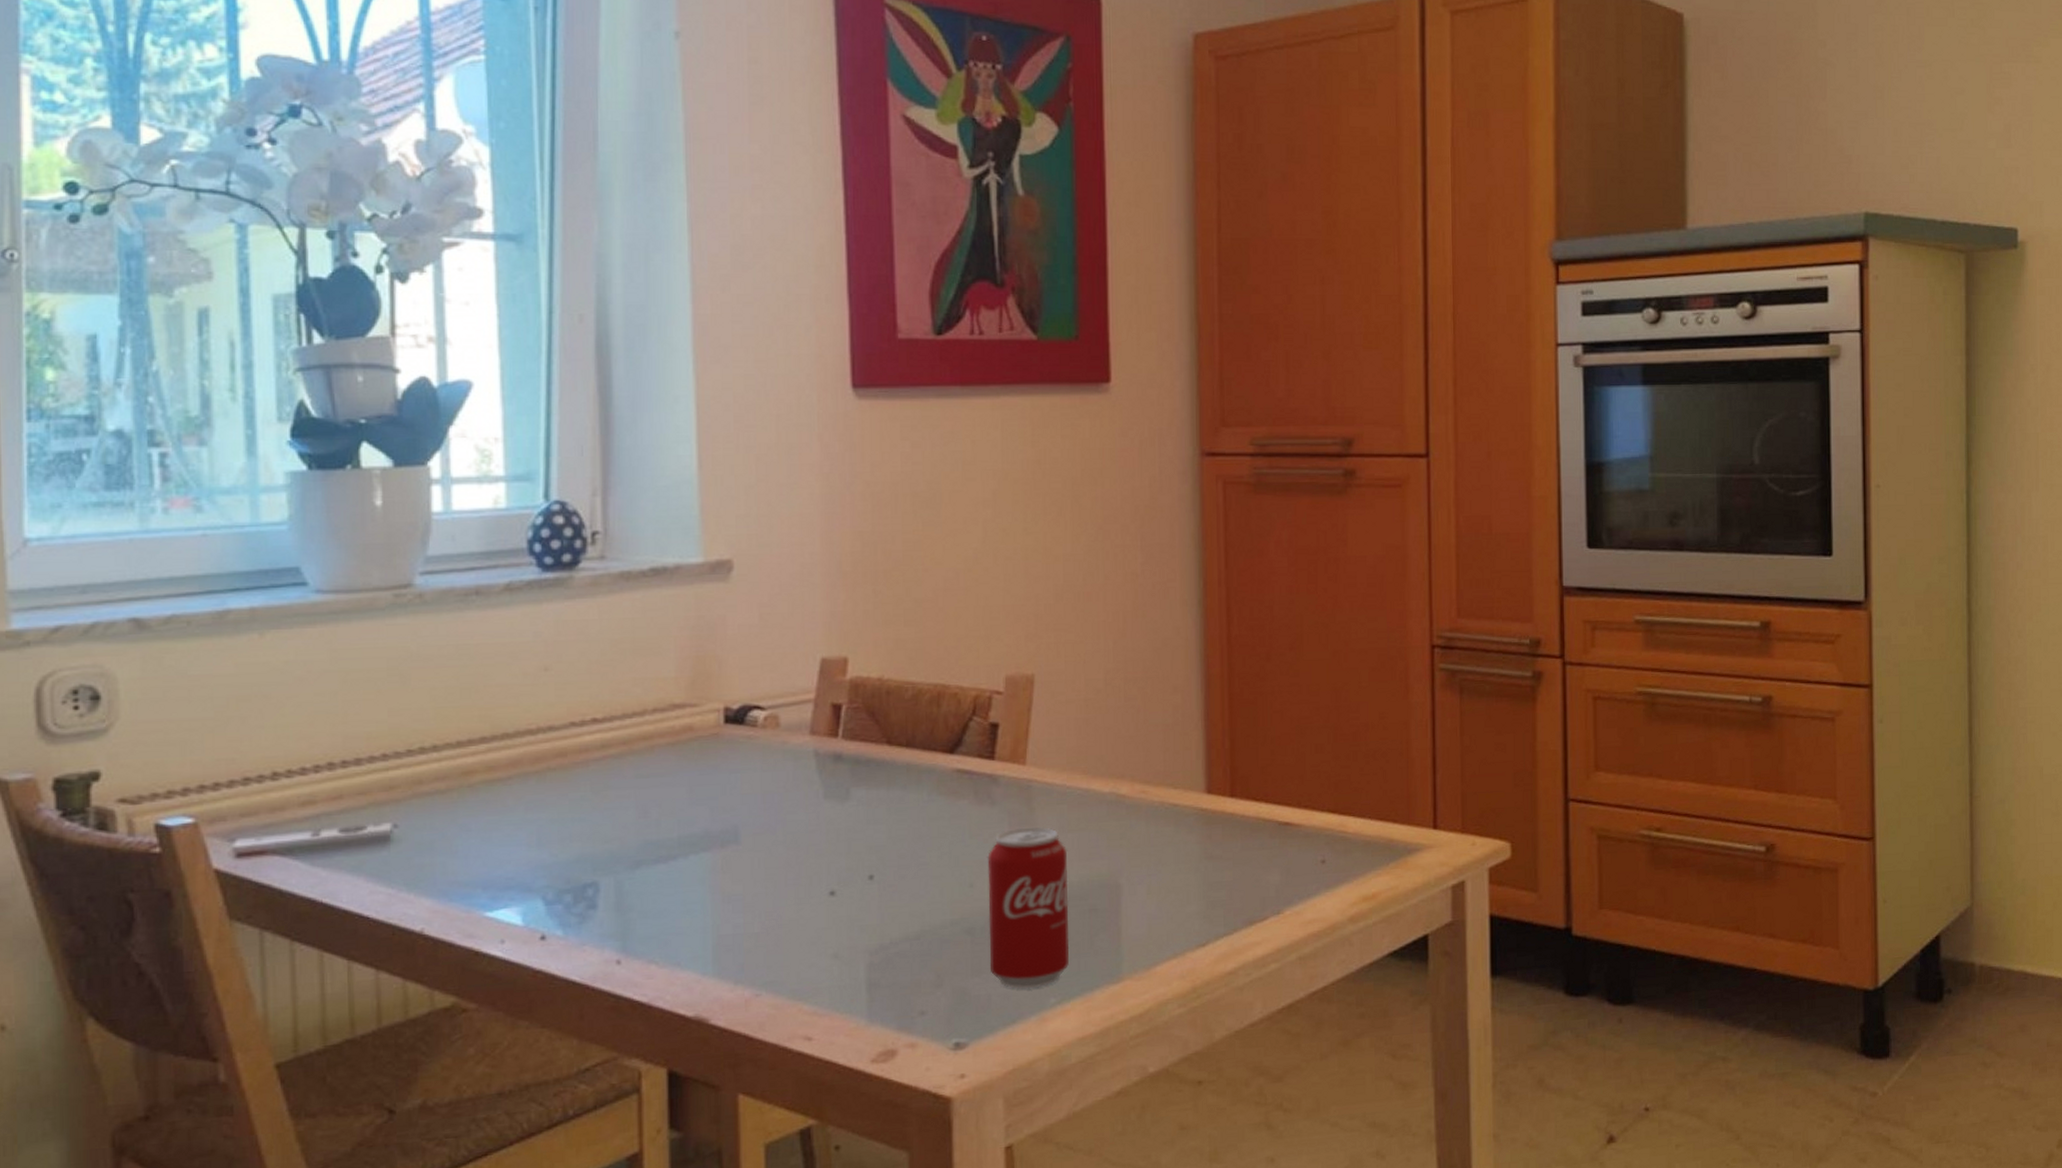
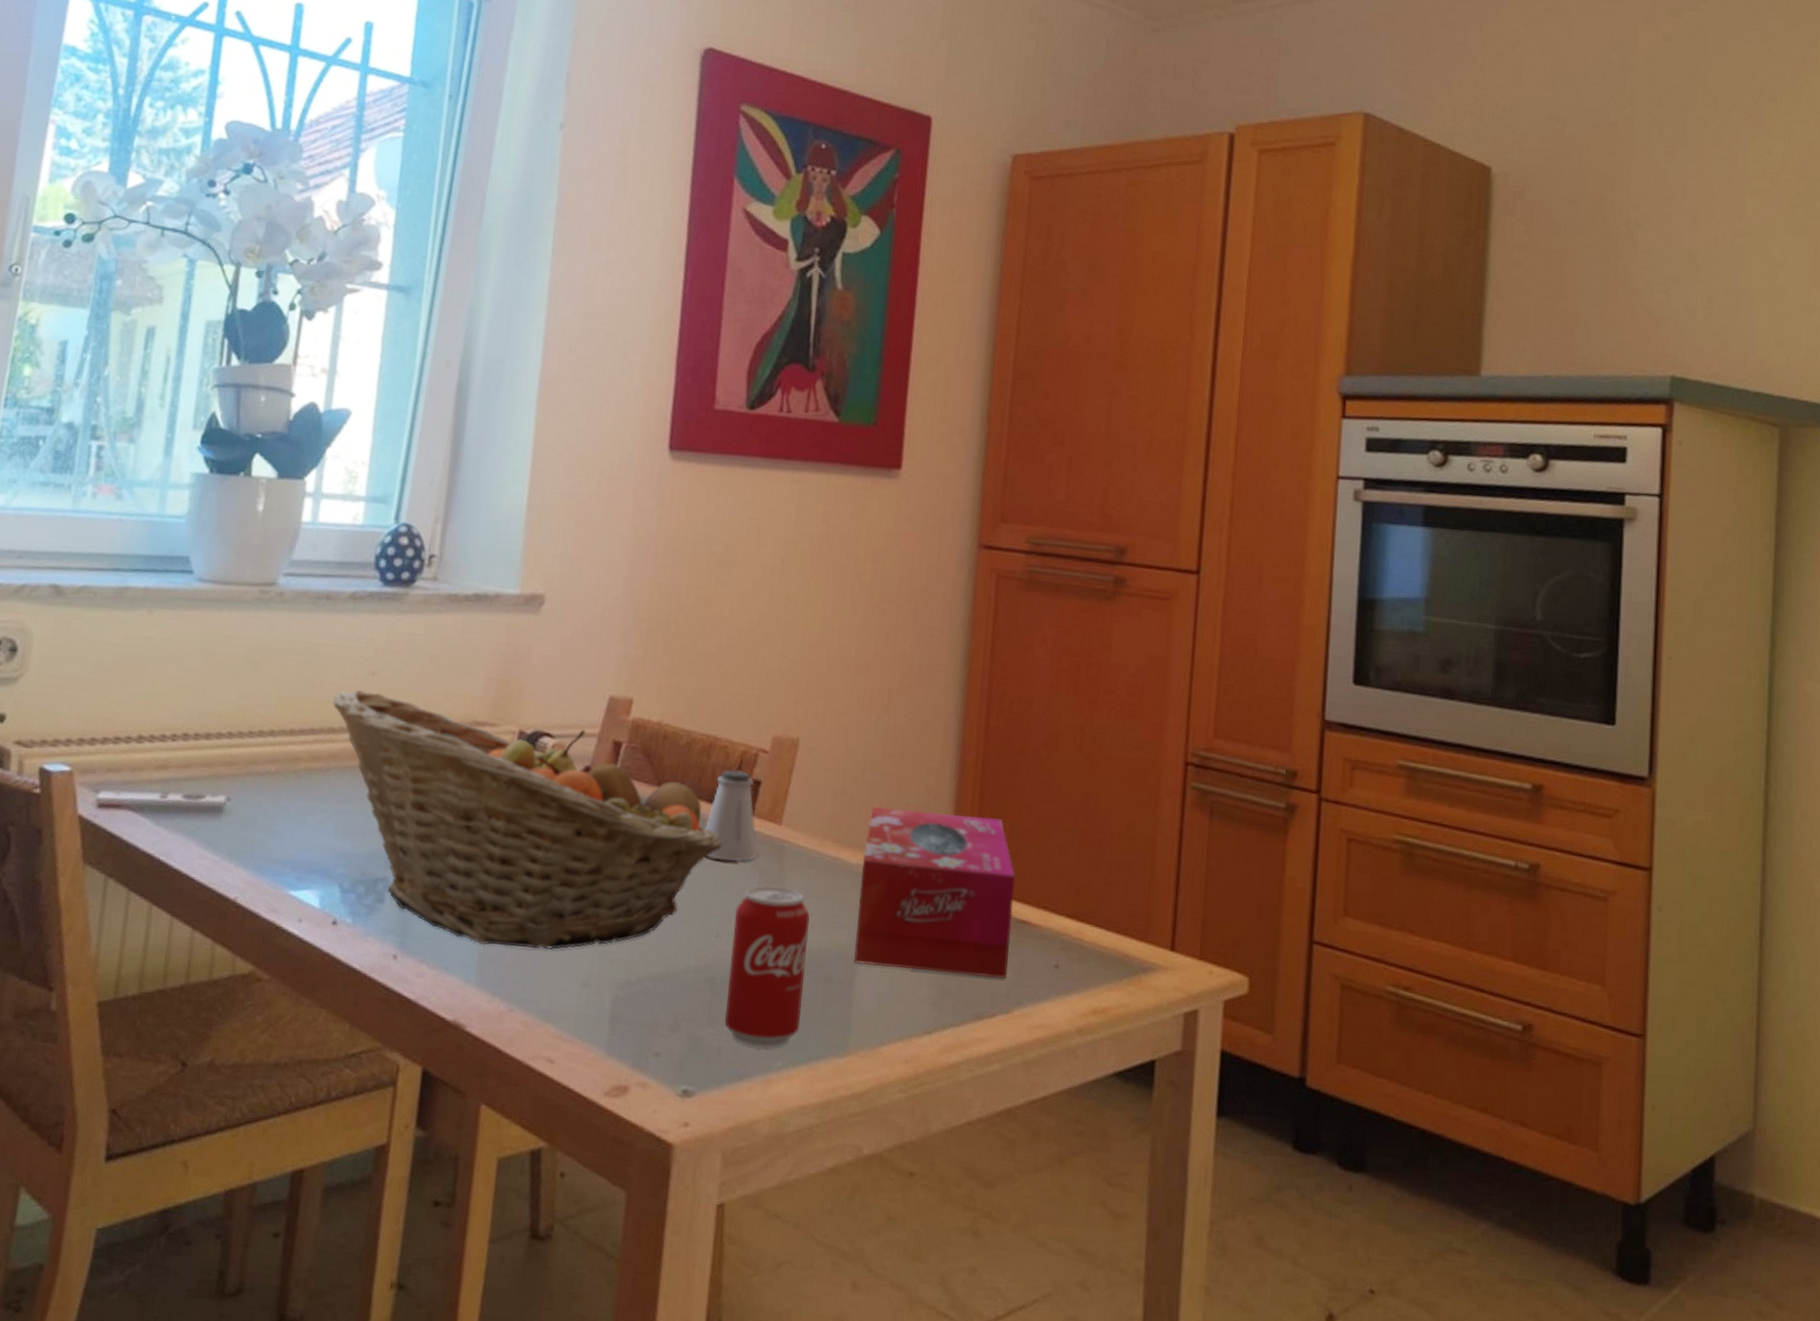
fruit basket: none [502,687,965,935] -> present [332,689,722,950]
saltshaker: none [944,716,1004,810] -> present [705,770,757,861]
tissue box: none [1116,726,1275,890] -> present [854,806,1015,979]

